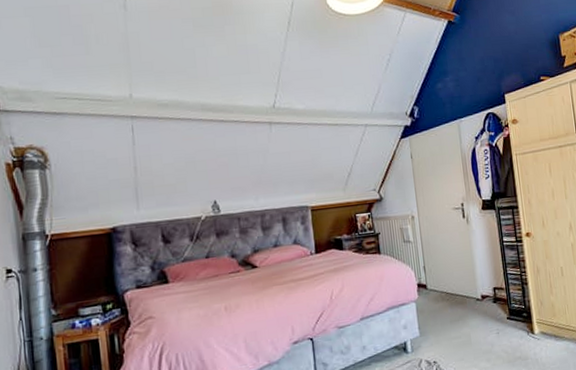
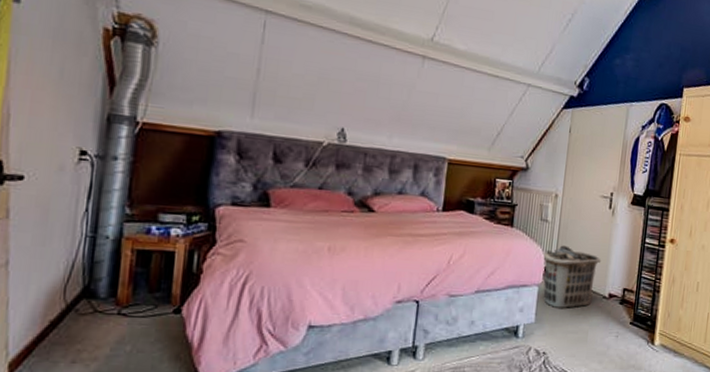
clothes hamper: none [412,260,467,319] -> present [542,245,602,308]

